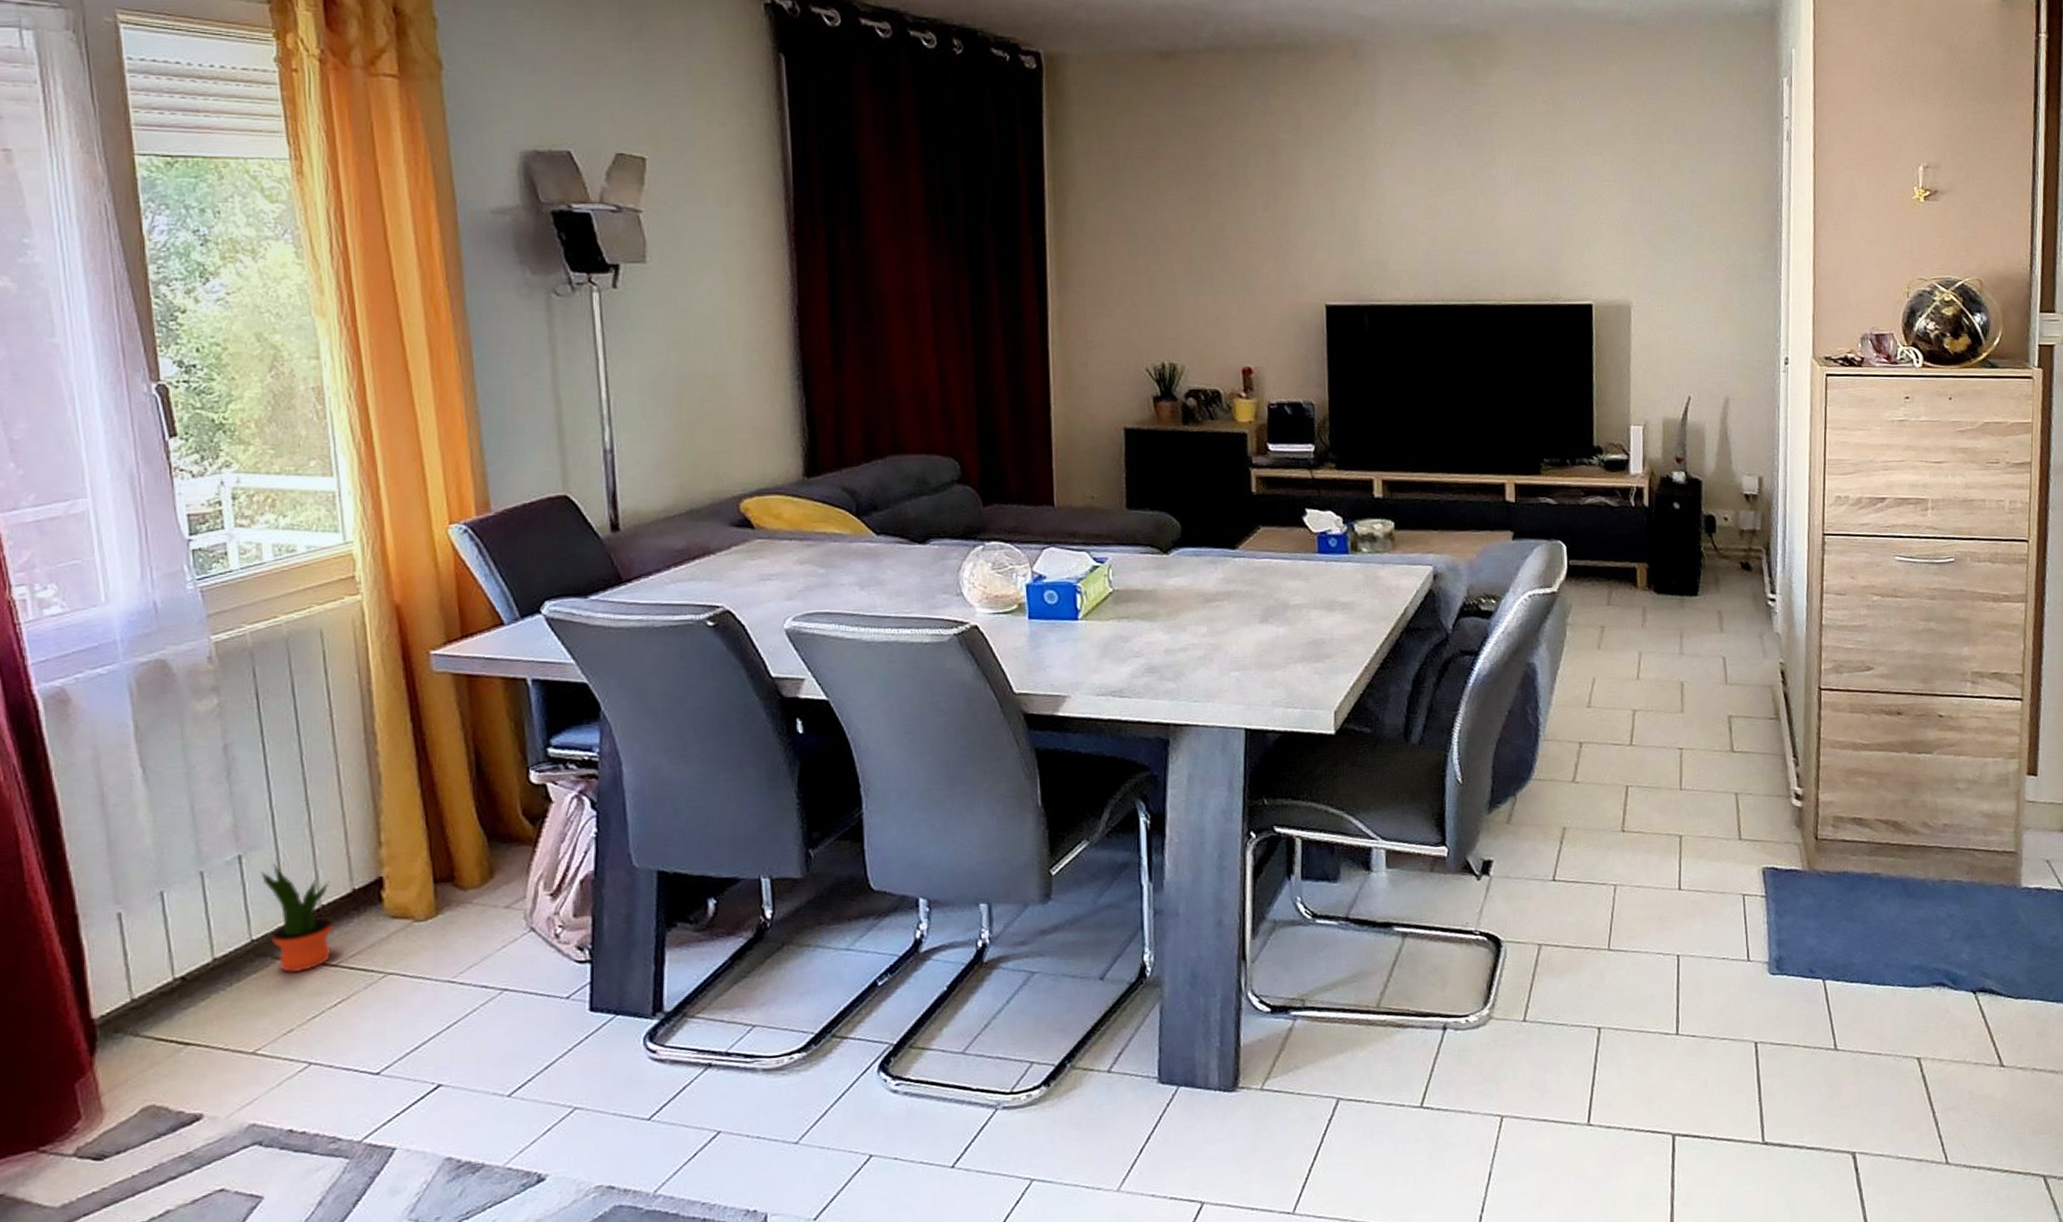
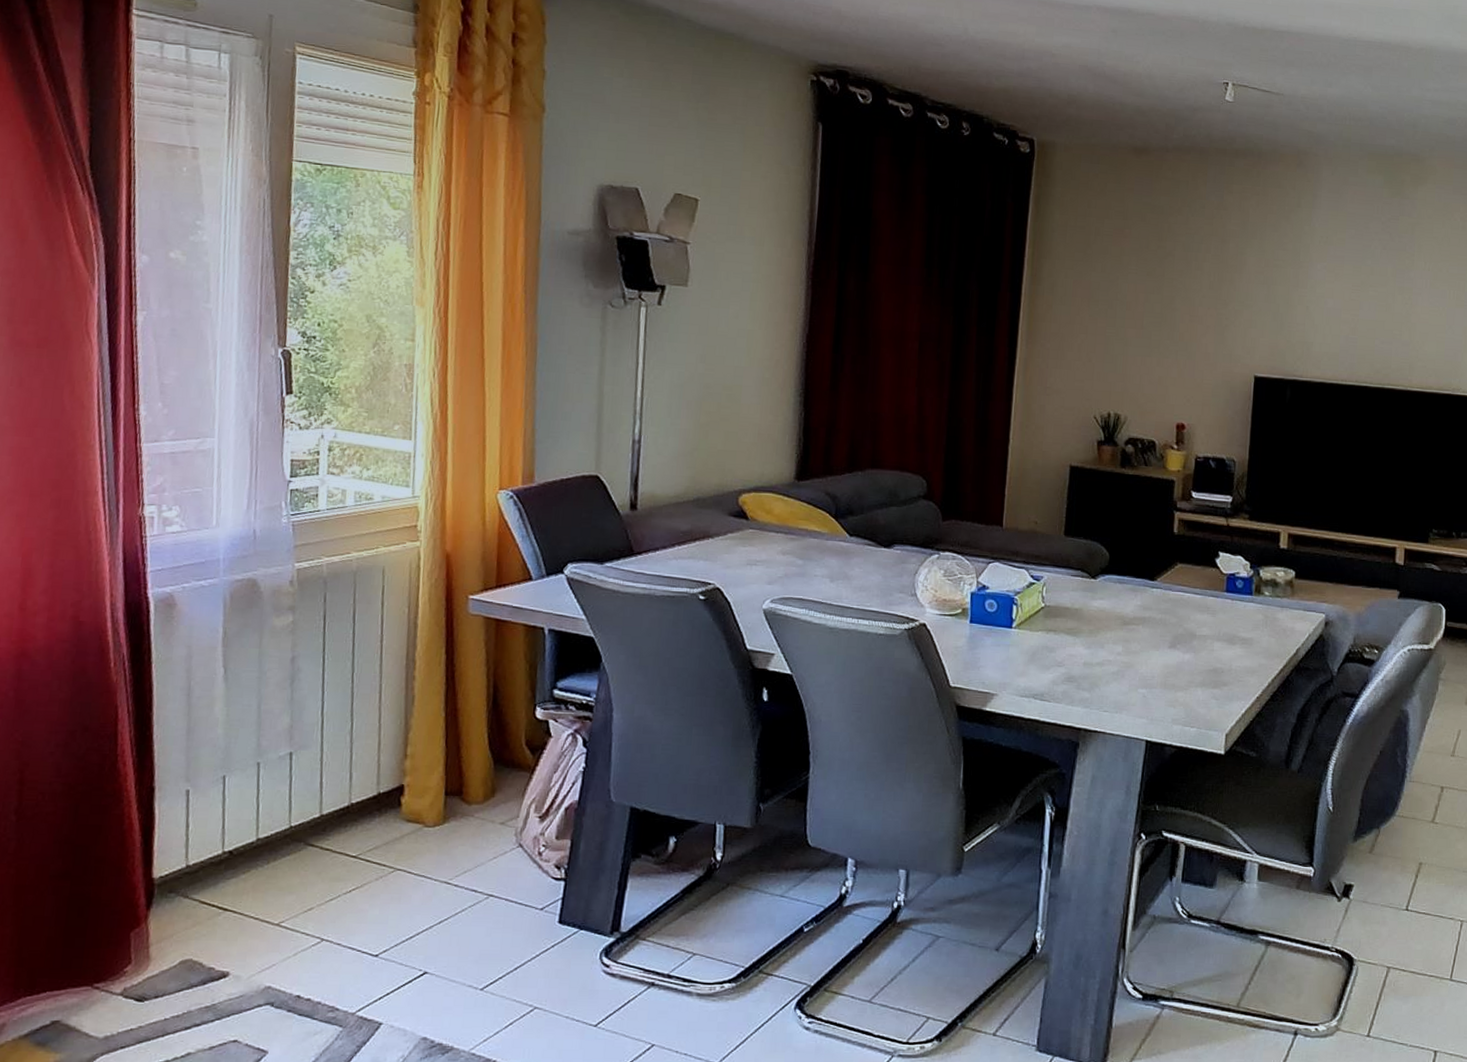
potted plant: present [260,863,334,973] -> none [305,762,361,859]

